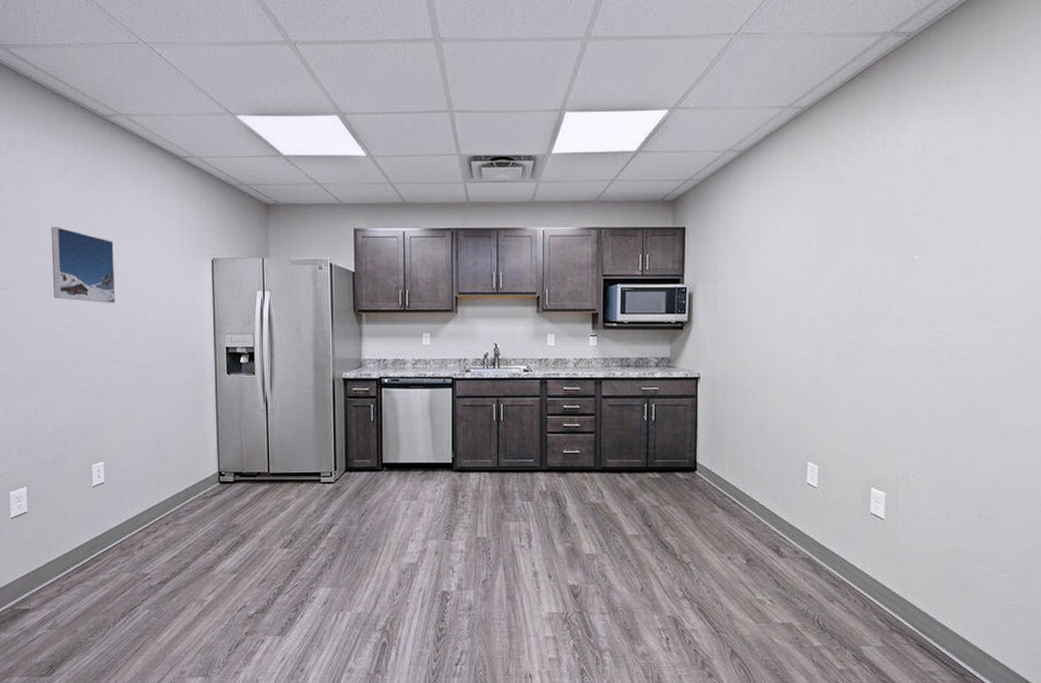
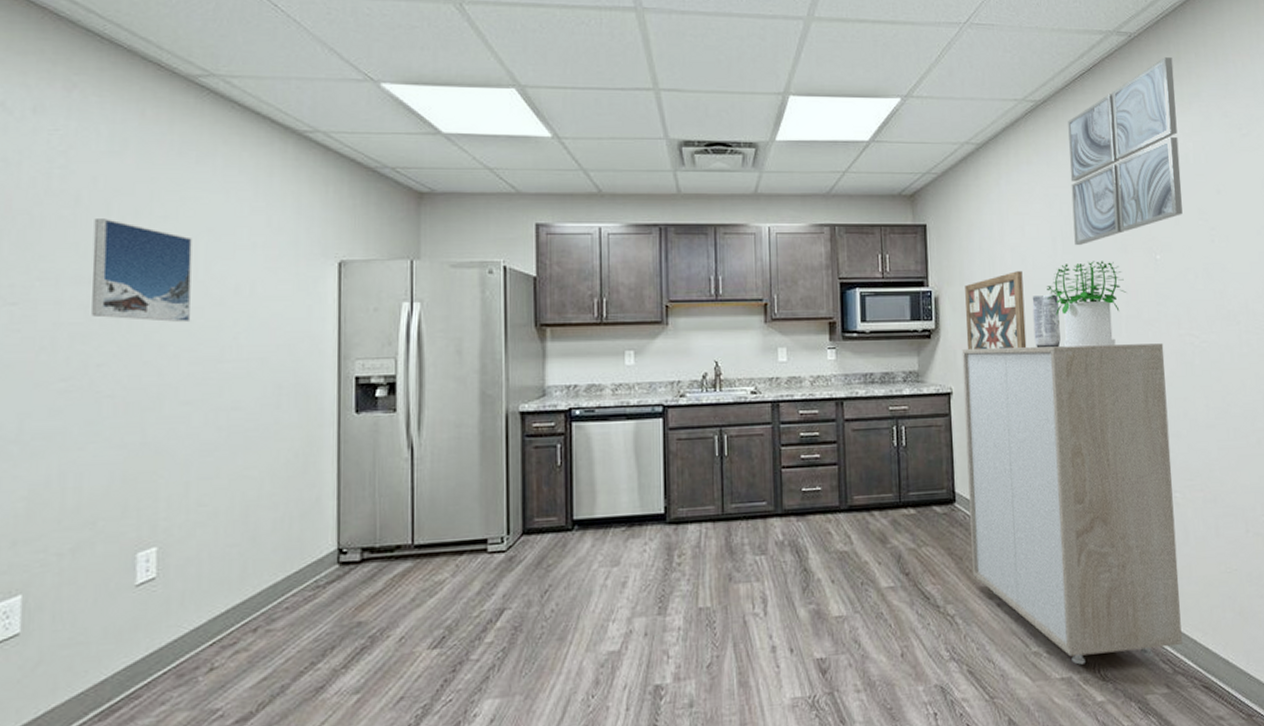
storage cabinet: none [707,340,912,615] -> present [961,343,1183,665]
wall art: none [716,270,775,341] -> present [965,271,1027,351]
juice carton: none [781,292,809,341] -> present [1032,294,1061,349]
potted plant: none [798,261,879,341] -> present [1047,261,1127,348]
wall art: none [830,56,954,247] -> present [1068,57,1183,246]

